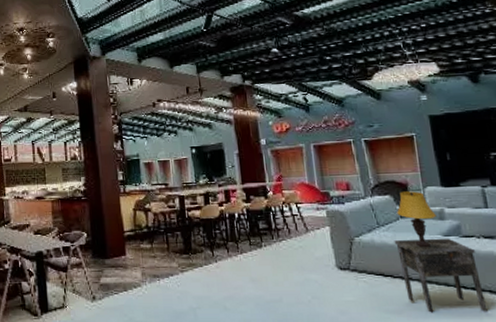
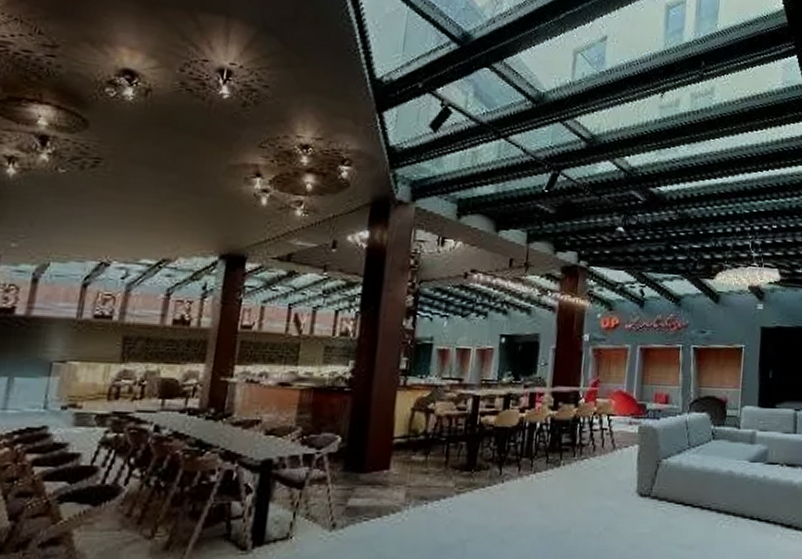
side table: present [394,238,488,313] -> none [701,464,776,548]
table lamp: present [397,191,436,248] -> none [710,409,747,474]

